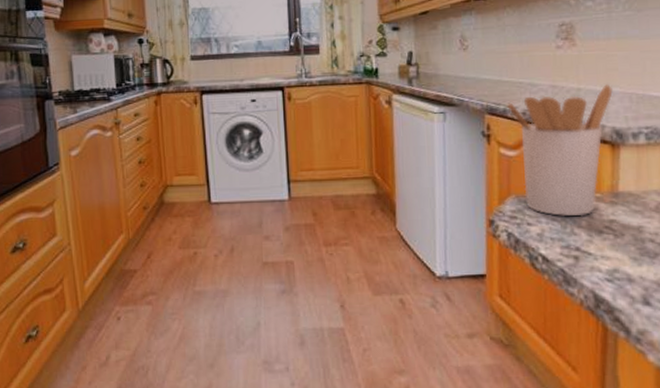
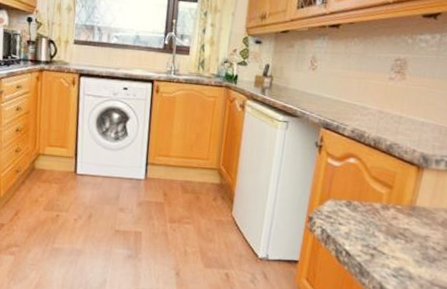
utensil holder: present [506,83,613,217] -> none [339,115,428,223]

